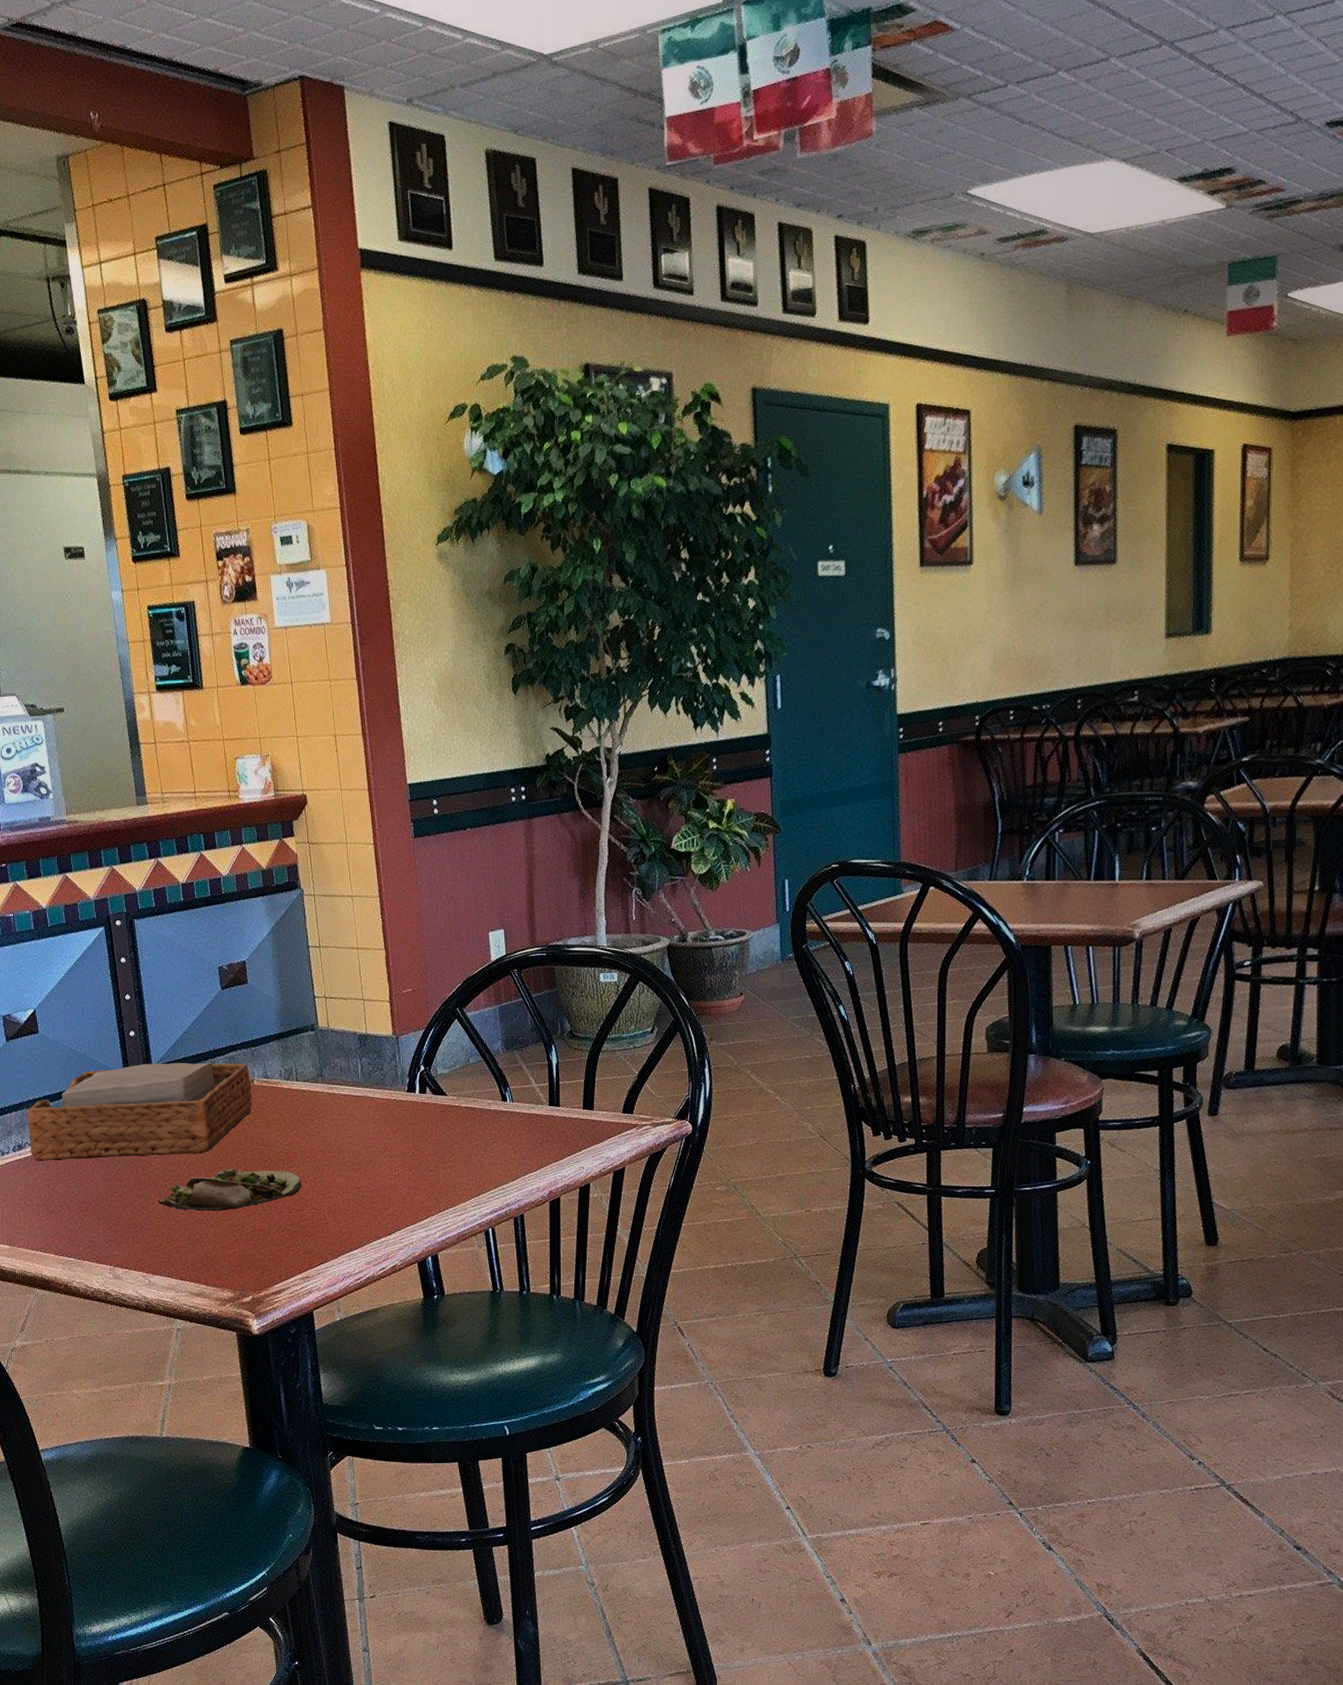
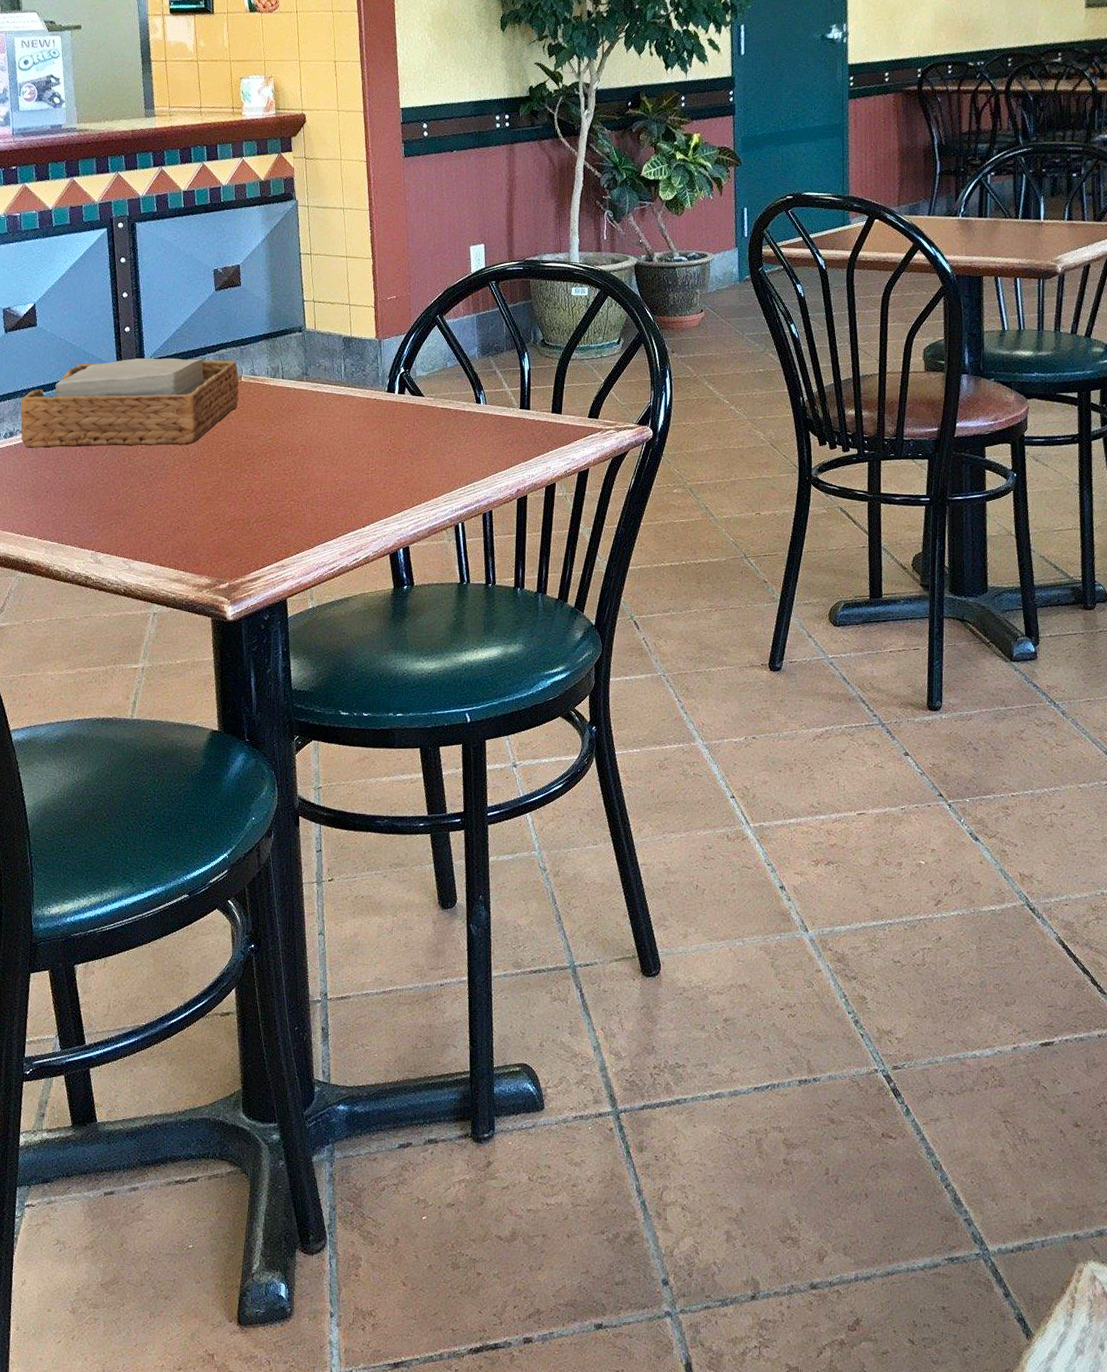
taco: present [157,1168,302,1212] -> none [142,459,282,501]

